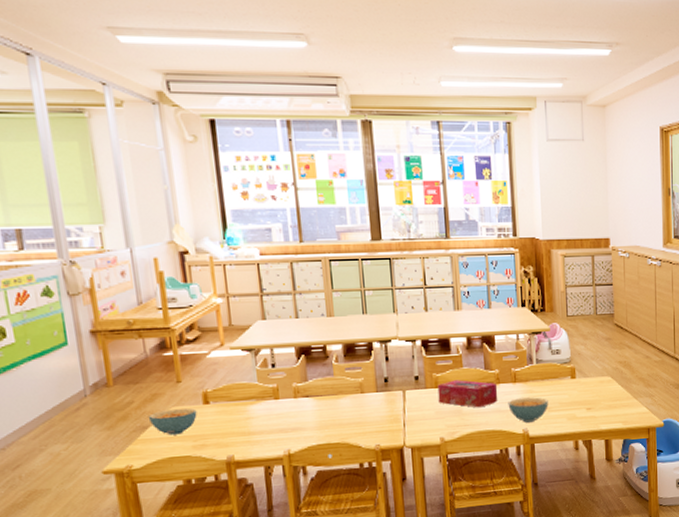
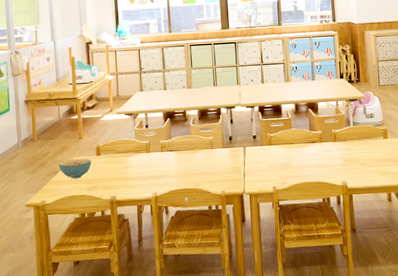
tissue box: present [437,380,498,408] -> none [271,139,321,163]
cereal bowl: present [508,397,548,423] -> none [329,154,364,176]

